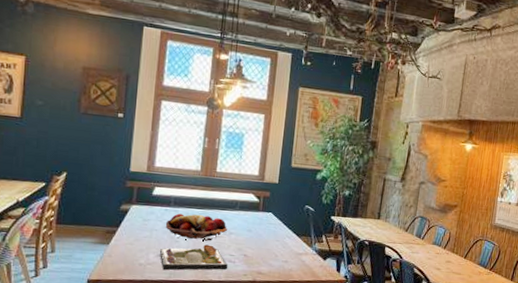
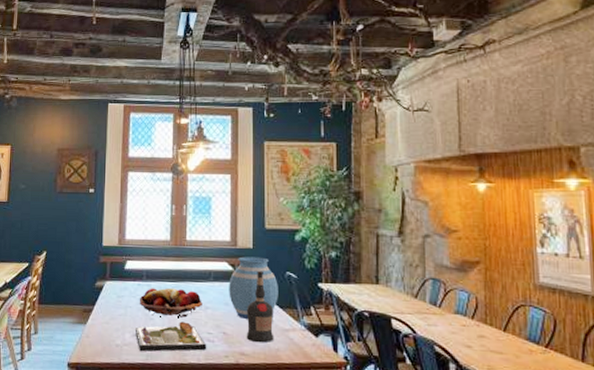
vase: none [252,190,297,244] -> present [229,256,278,319]
liquor bottle: none [264,203,292,264] -> present [246,270,274,343]

